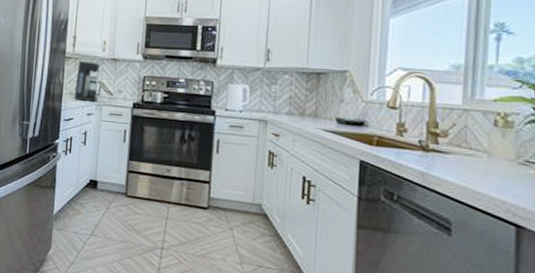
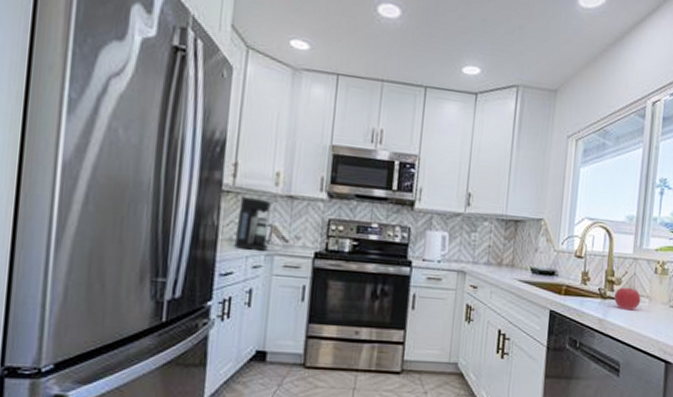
fruit: none [440,138,477,166] -> present [614,285,641,310]

